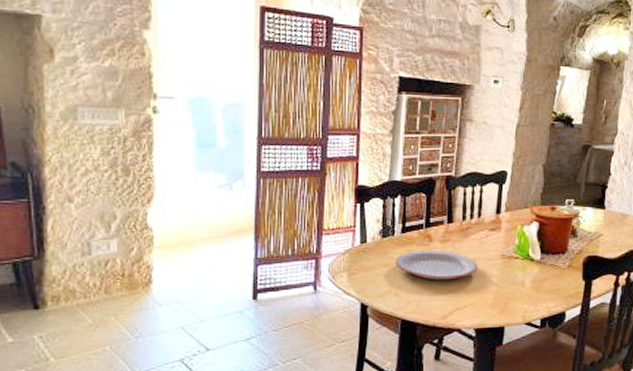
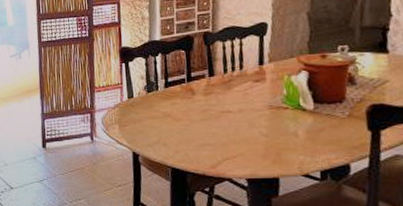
plate: present [395,249,478,280] -> none [160,102,245,131]

